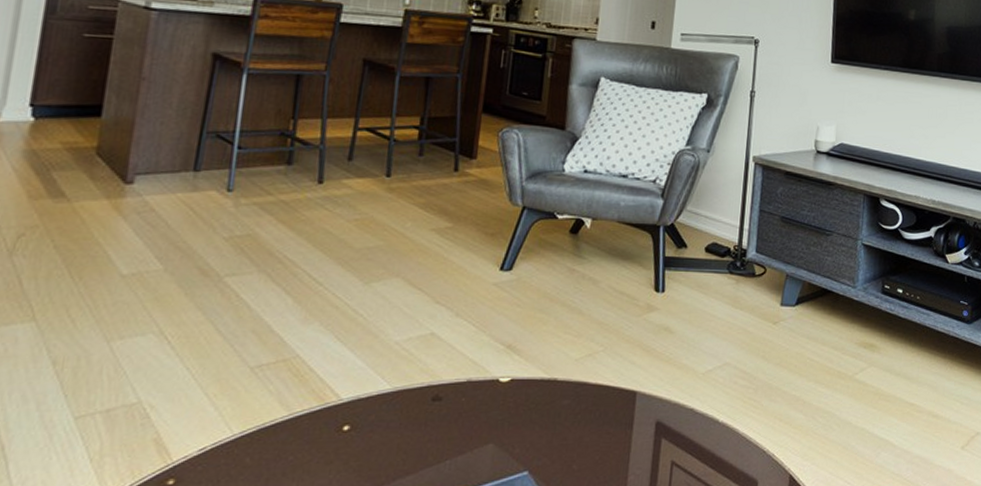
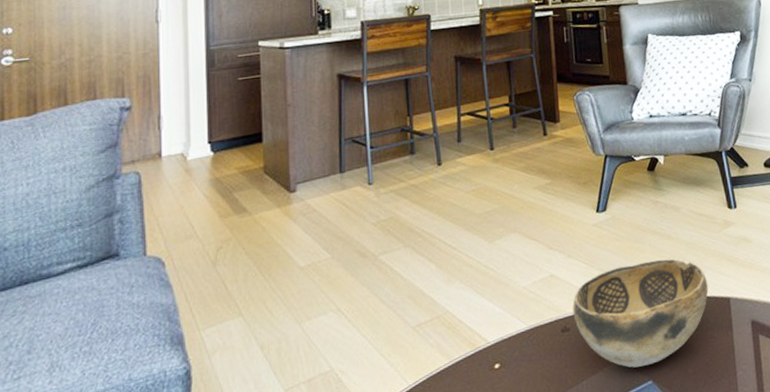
decorative bowl: none [449,336,615,454] -> present [572,259,709,368]

